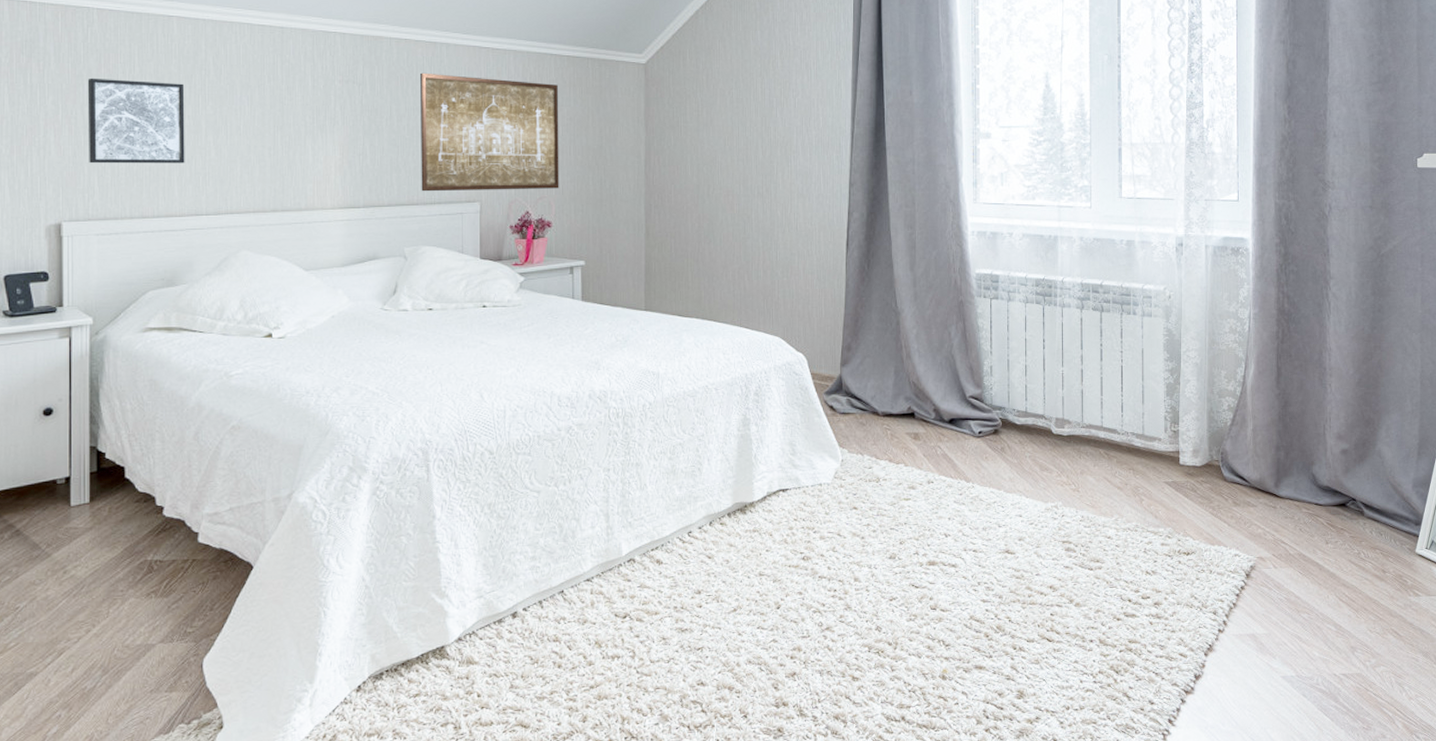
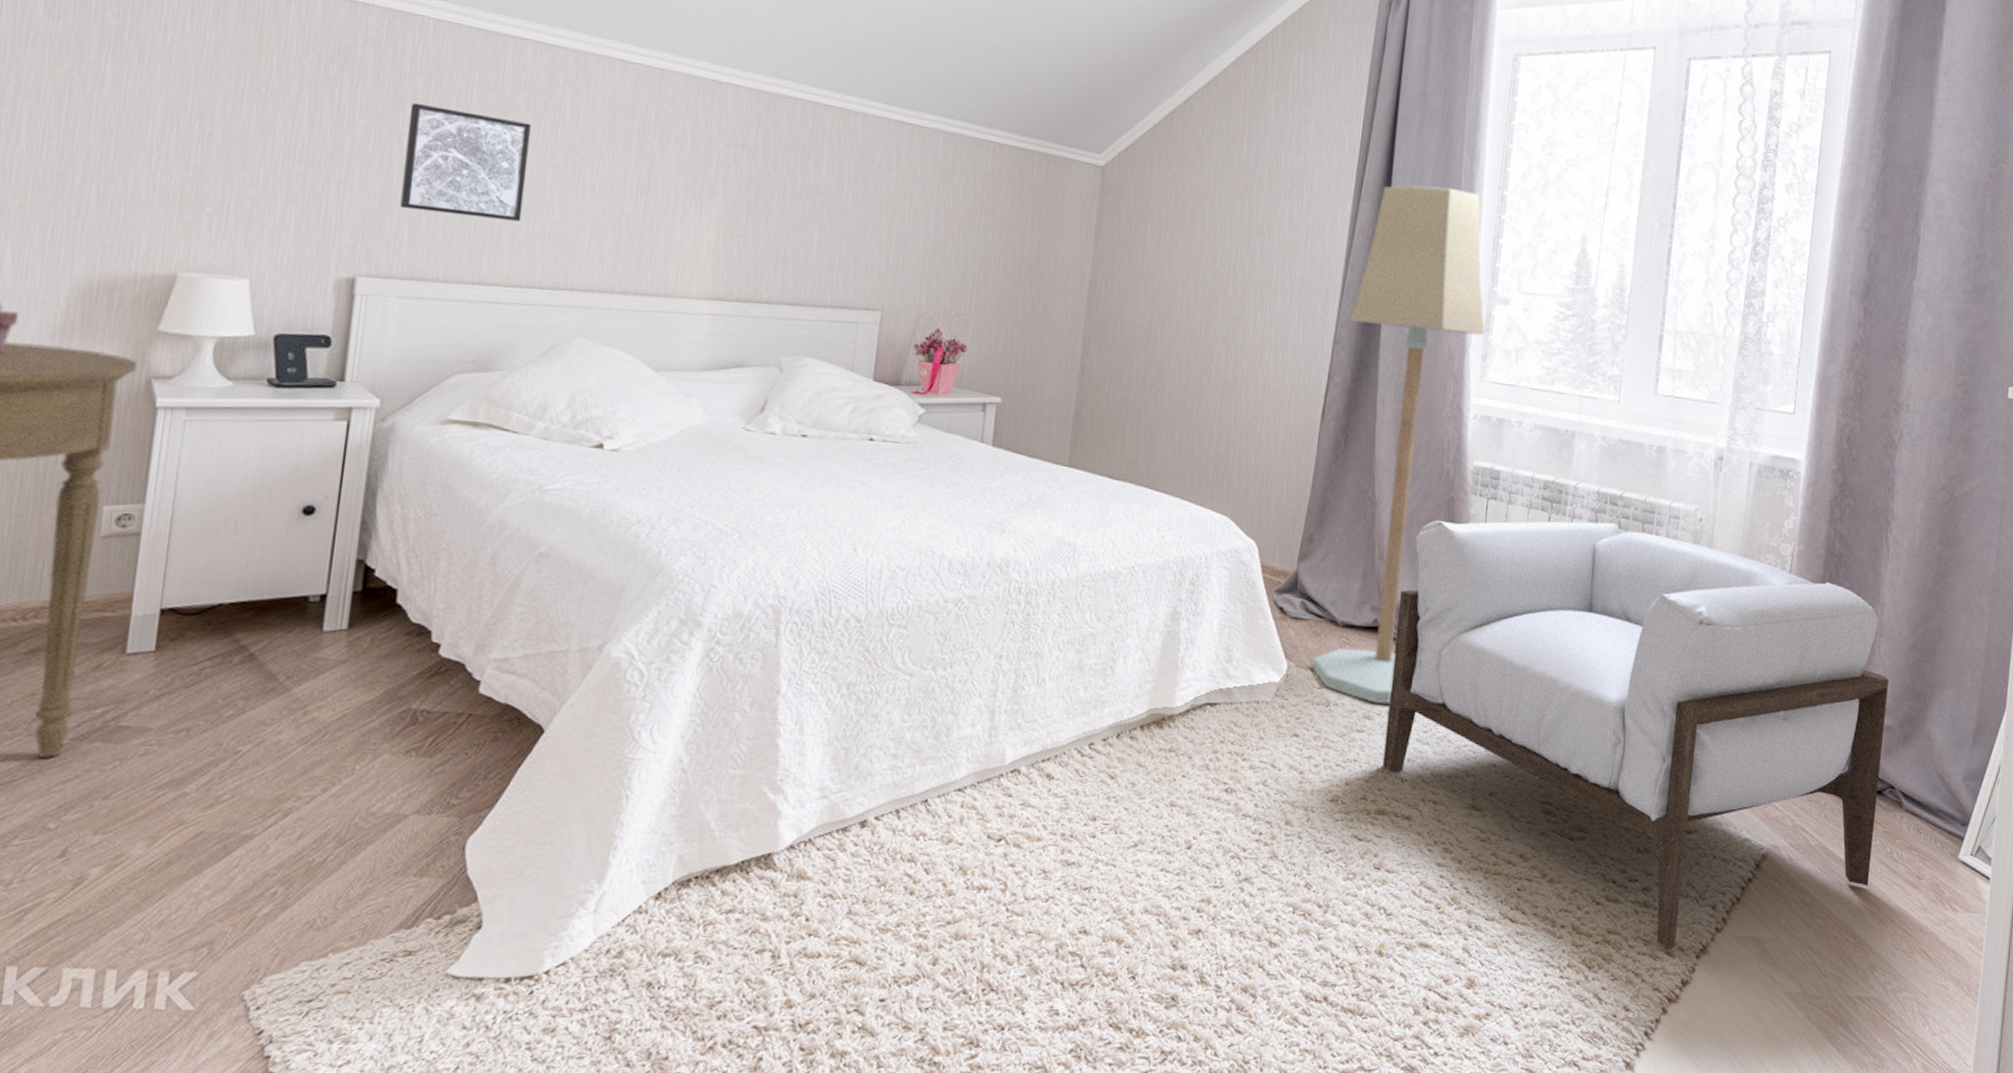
wall art: present [420,72,559,192] -> none [810,145,994,306]
floor lamp: none [861,48,973,476] -> present [1313,184,1485,704]
armchair: none [927,308,1343,651] -> present [1382,520,1889,949]

